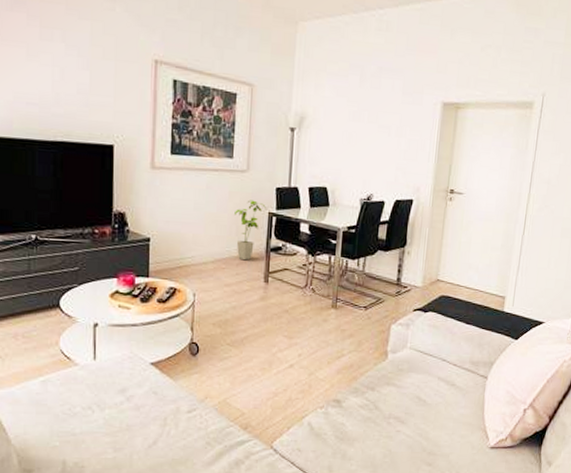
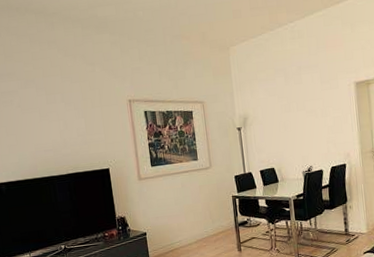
house plant: present [235,200,266,261] -> none [206,189,230,237]

